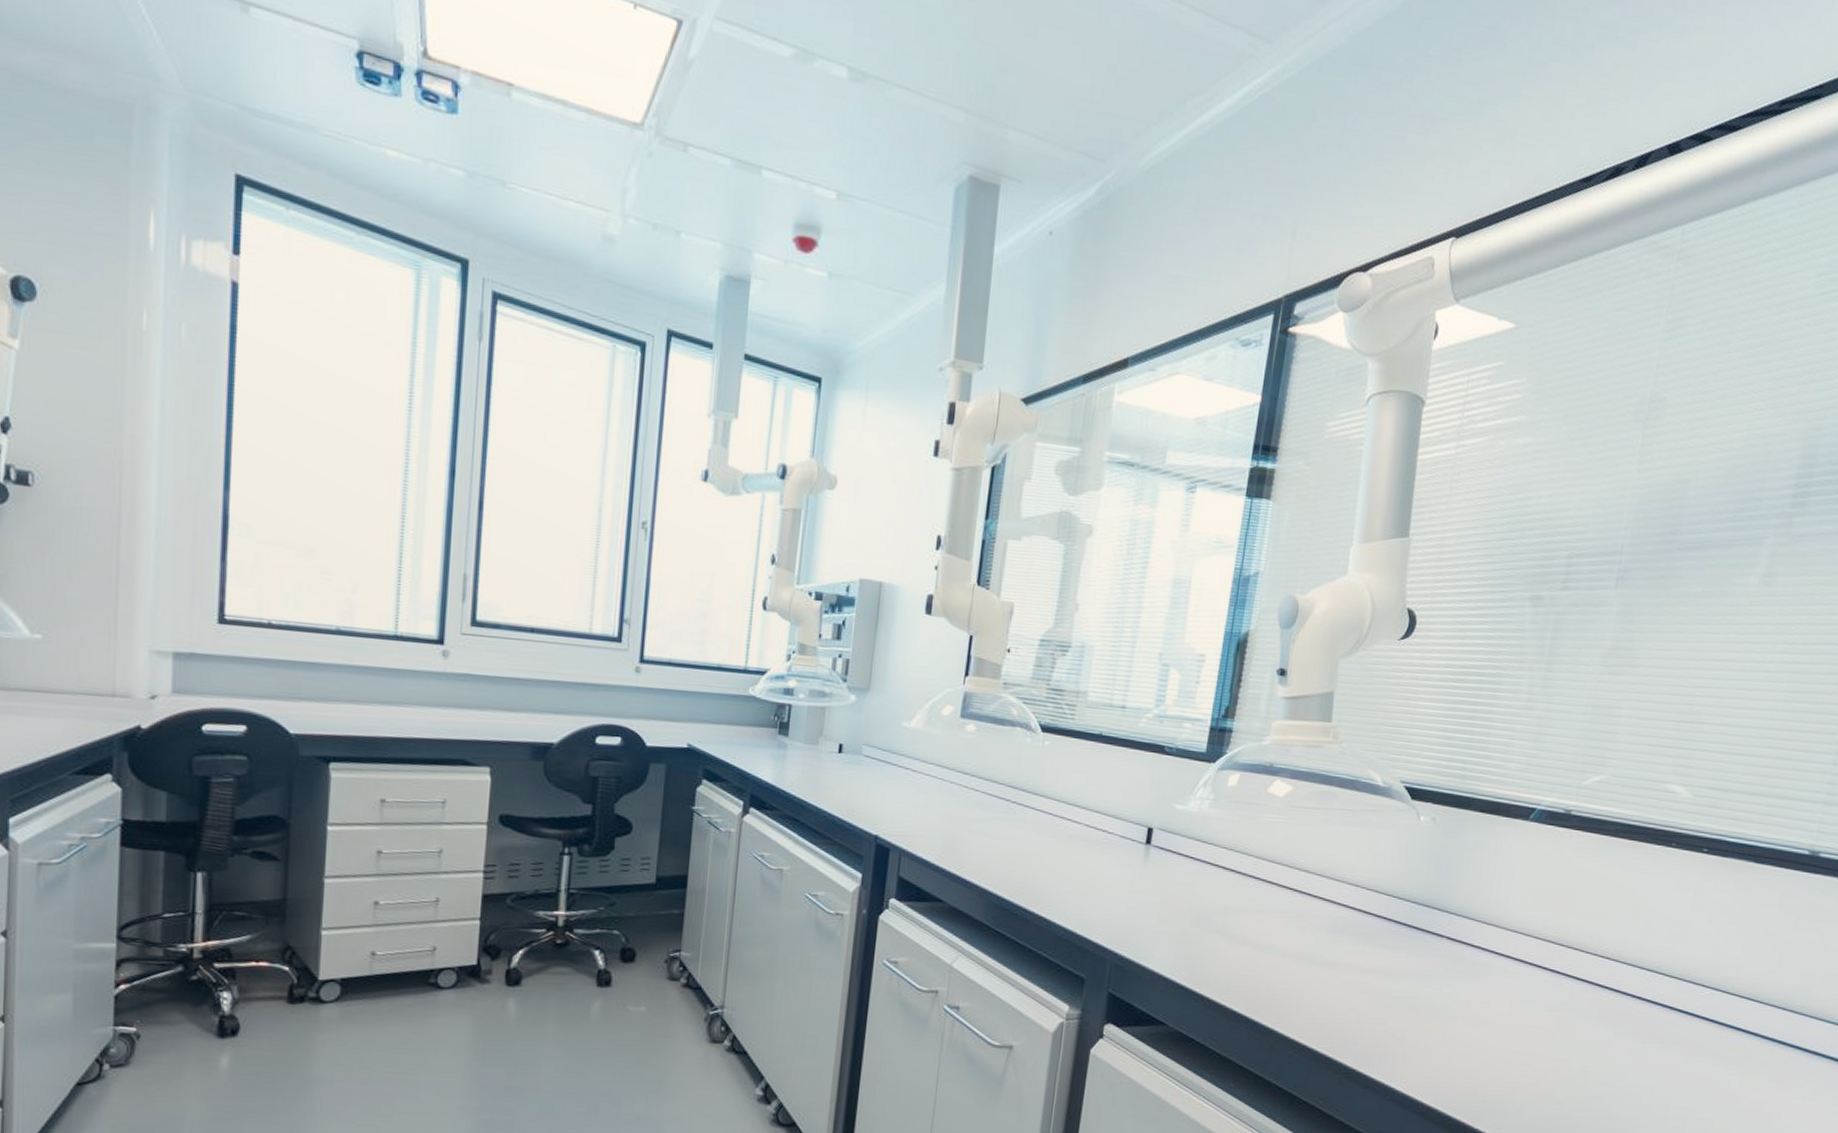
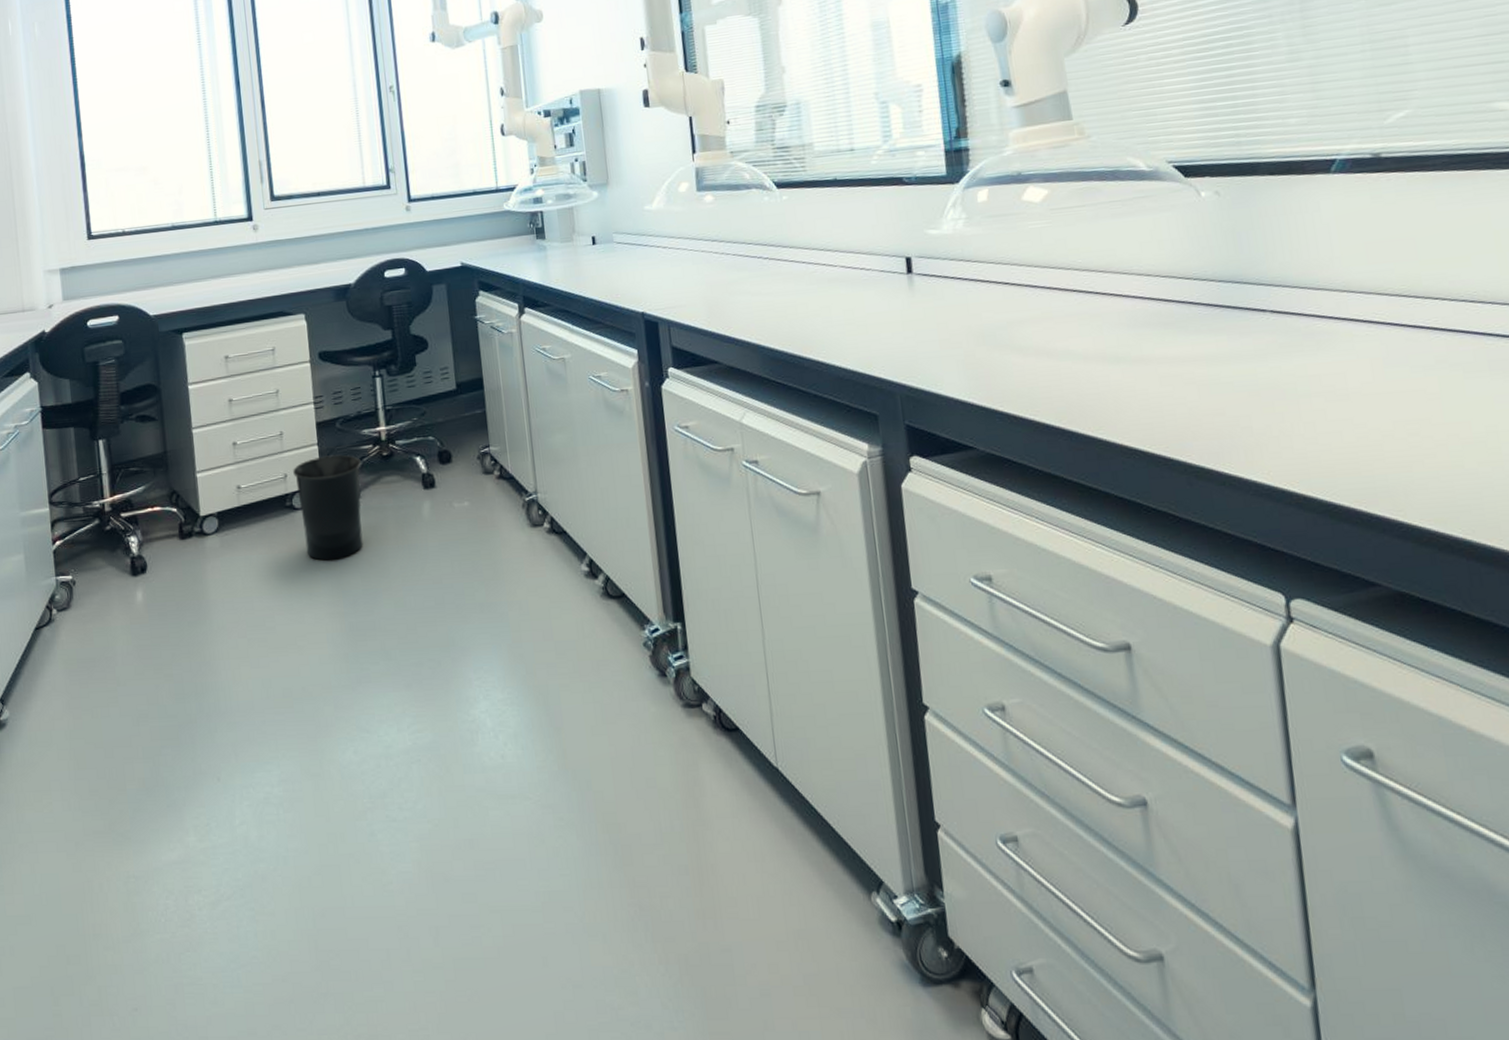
waste bin: none [444,933,529,1051] -> present [293,454,363,561]

